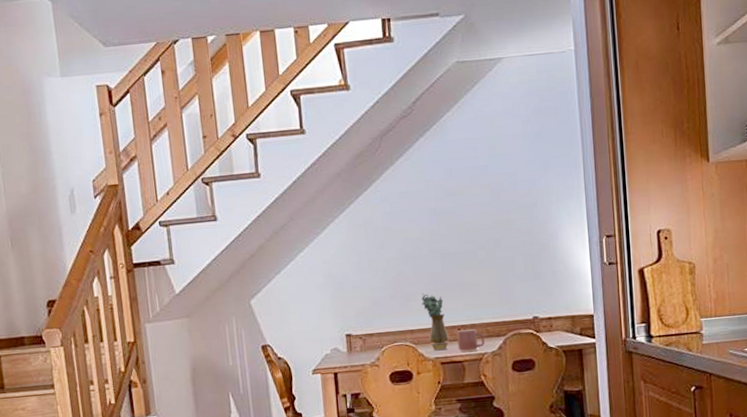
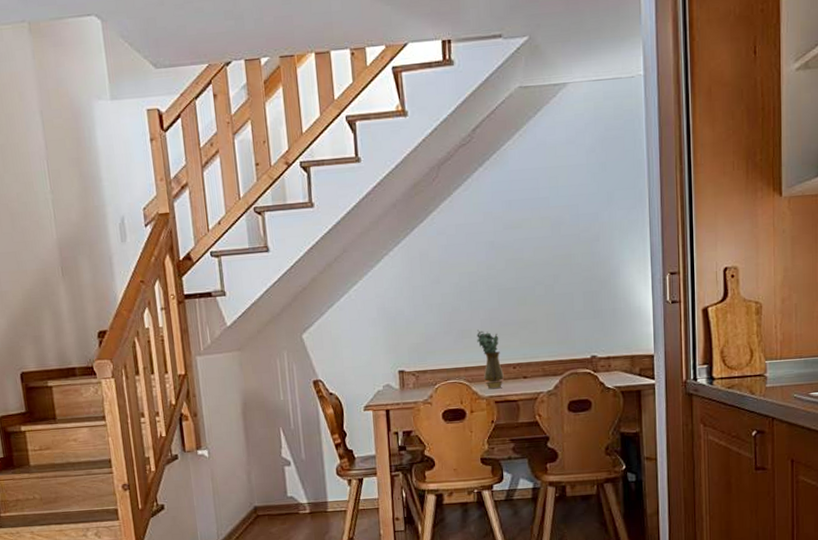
mug: present [456,329,485,352] -> none [512,368,540,391]

